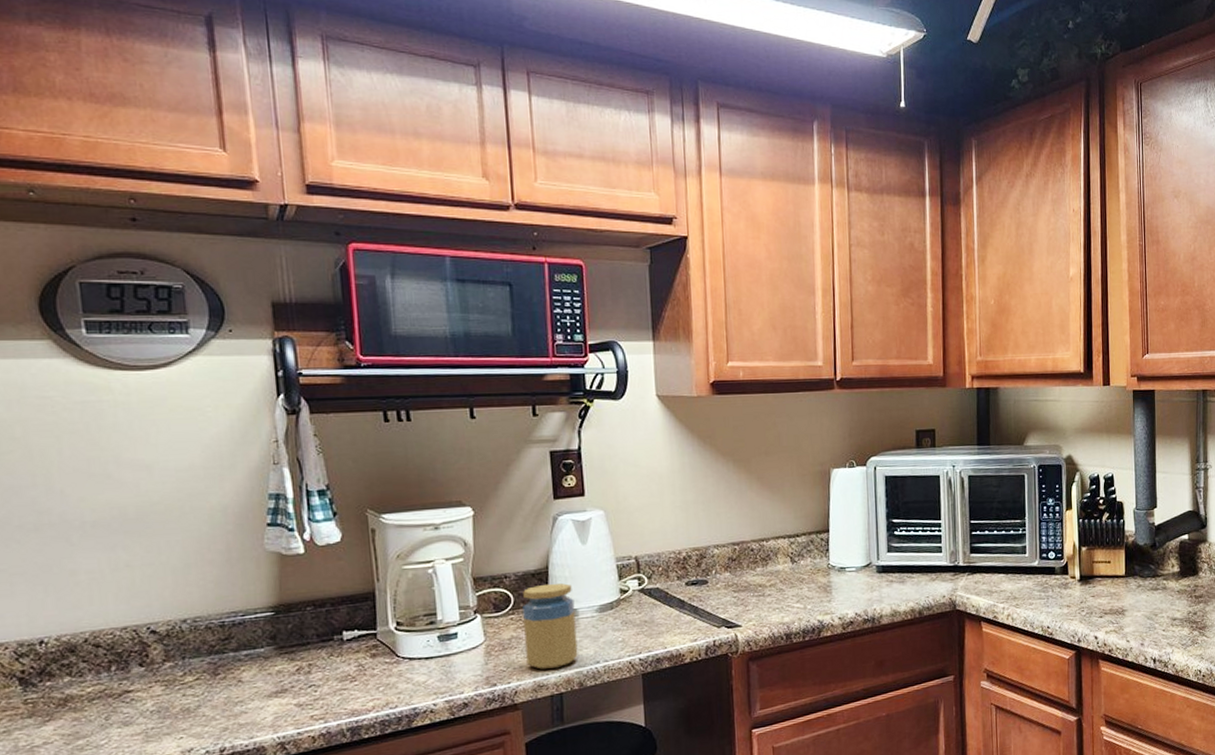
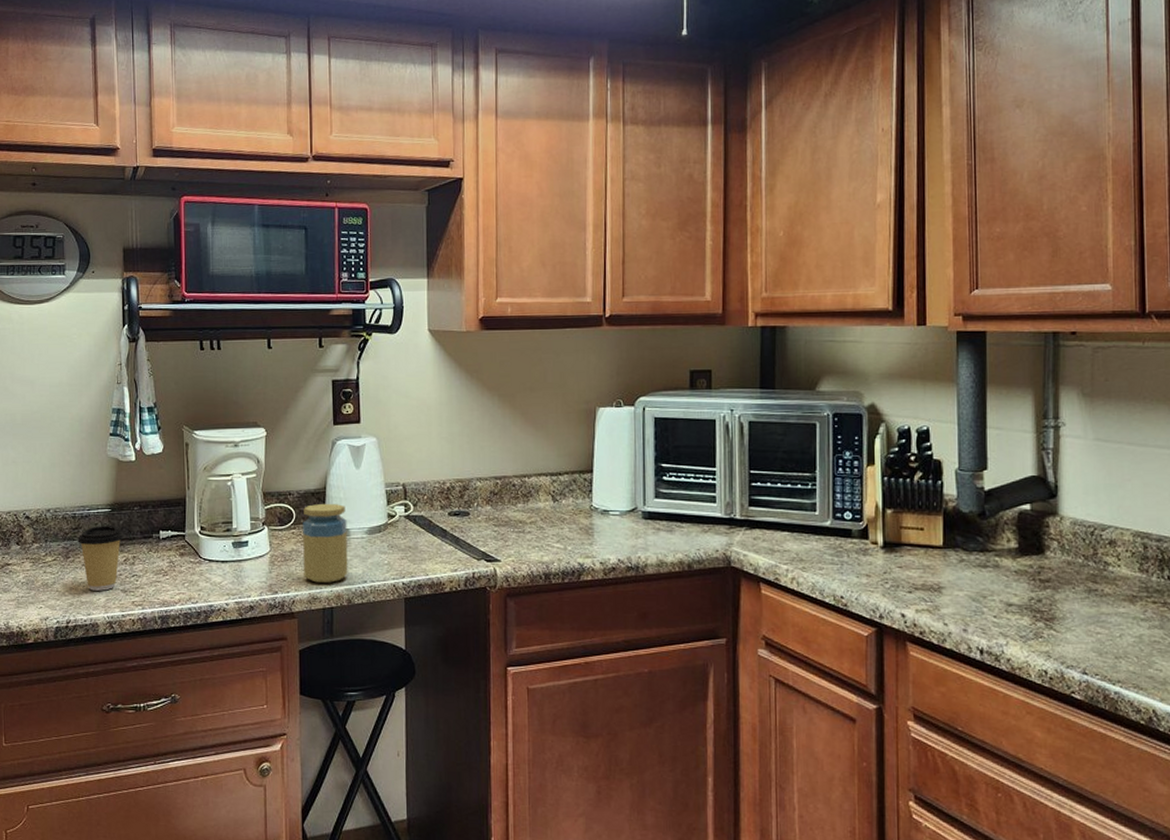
coffee cup: none [229,631,295,710] -> present [77,526,124,591]

